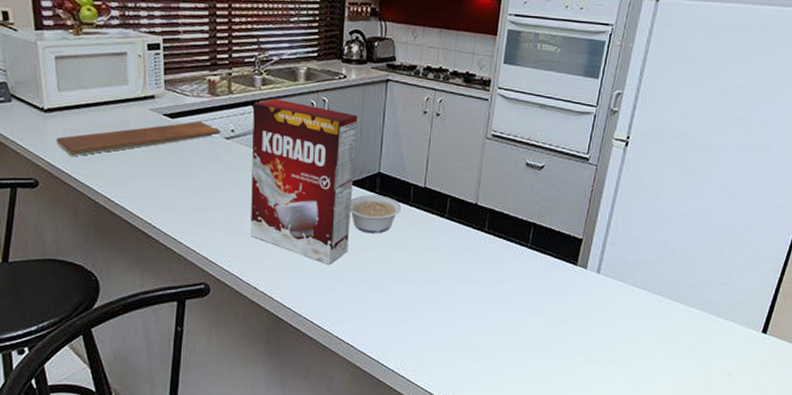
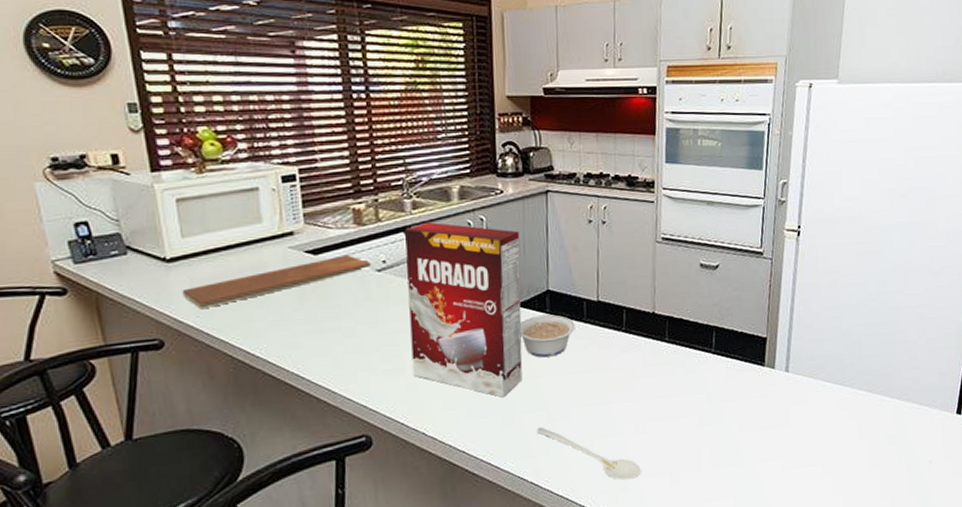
stirrer: none [357,295,449,352] -> present [537,427,641,480]

